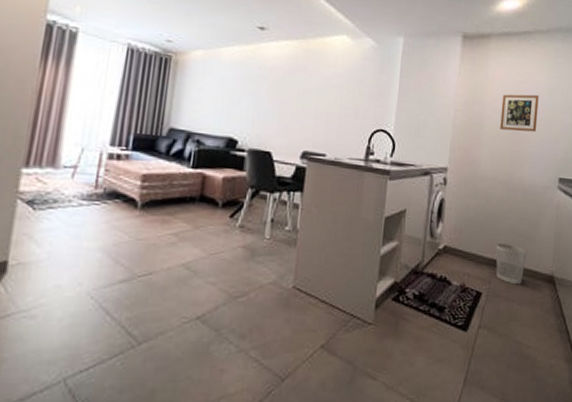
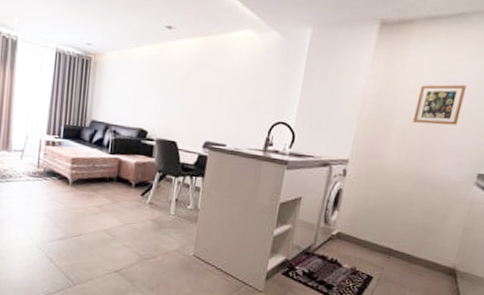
wastebasket: present [495,243,527,285] -> none [390,234,429,274]

